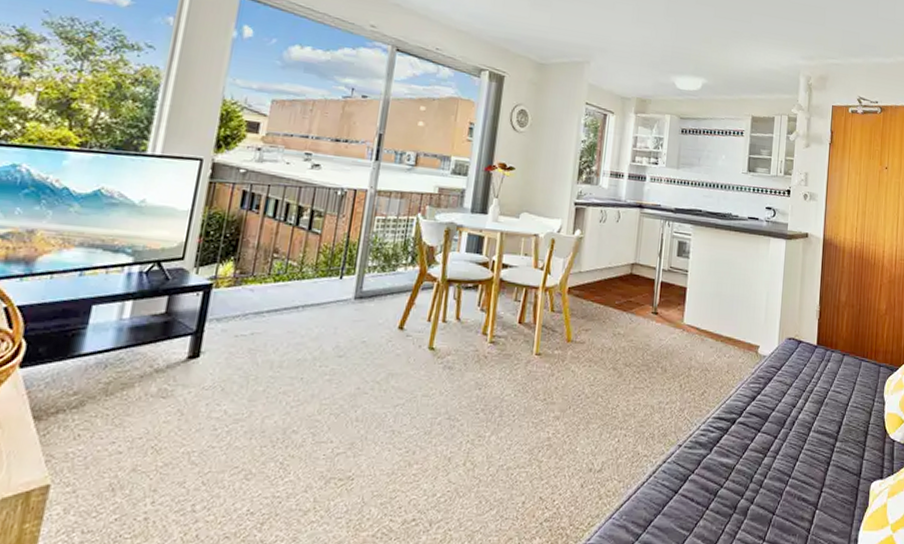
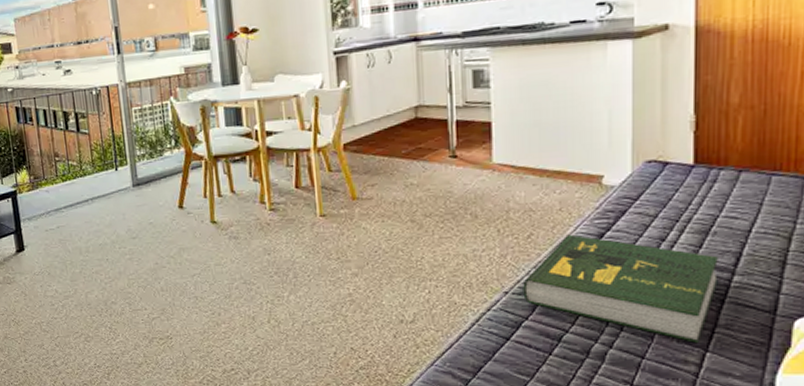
book: none [692,395,828,501] -> present [523,234,718,343]

